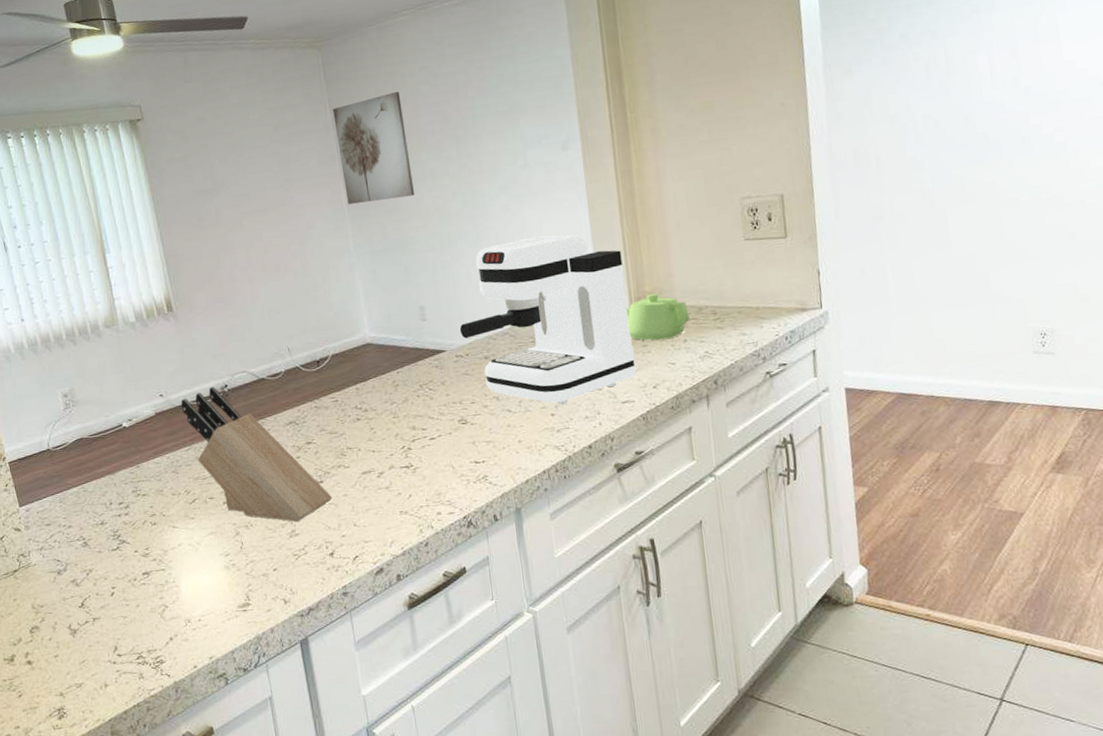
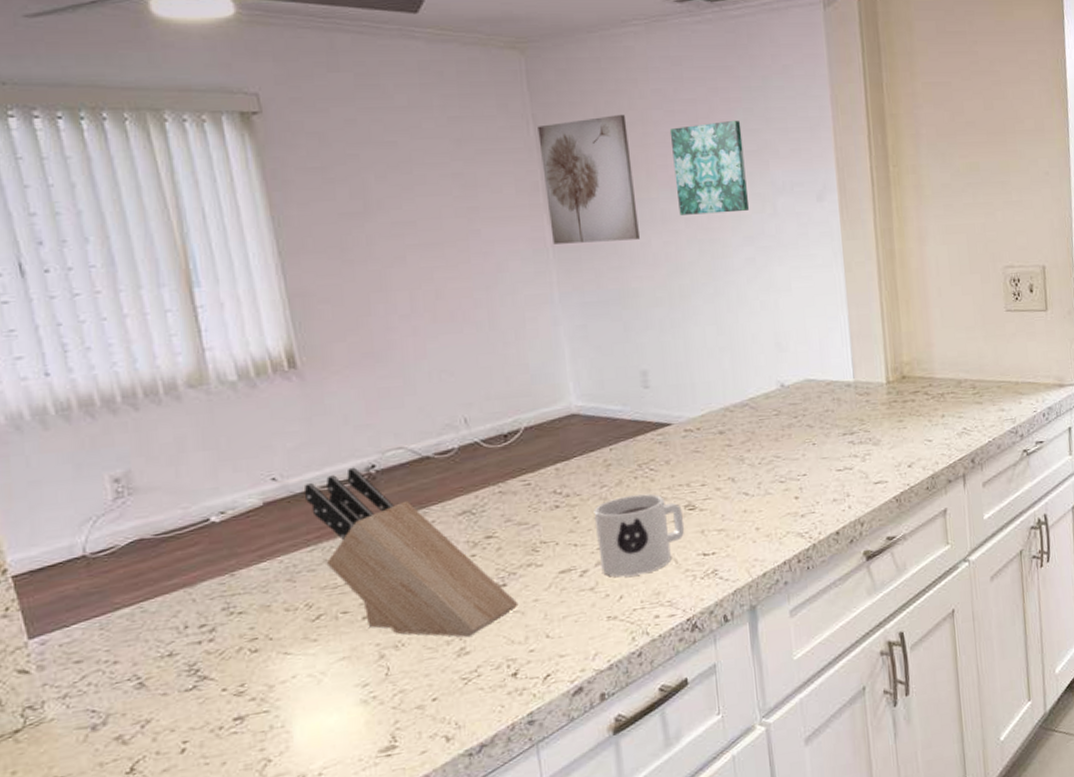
mug: none [386,410,459,479] -> present [593,493,685,577]
wall art: none [435,85,504,173] -> present [669,120,750,215]
coffee maker: present [459,234,636,405] -> none [690,295,891,487]
teapot: present [626,293,690,341] -> none [881,364,948,416]

